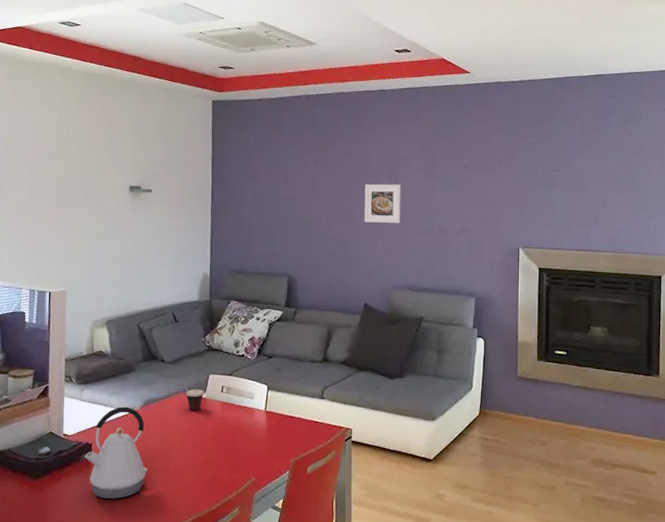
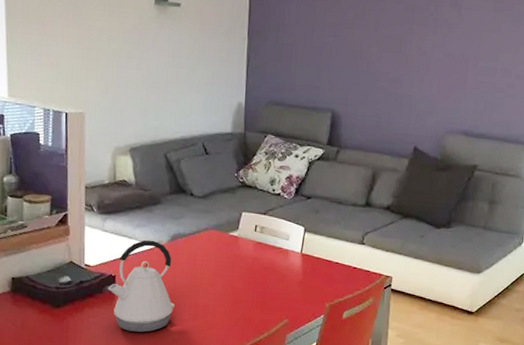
cup: present [176,384,204,410] -> none [206,219,236,248]
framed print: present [364,184,401,223] -> none [419,13,465,61]

